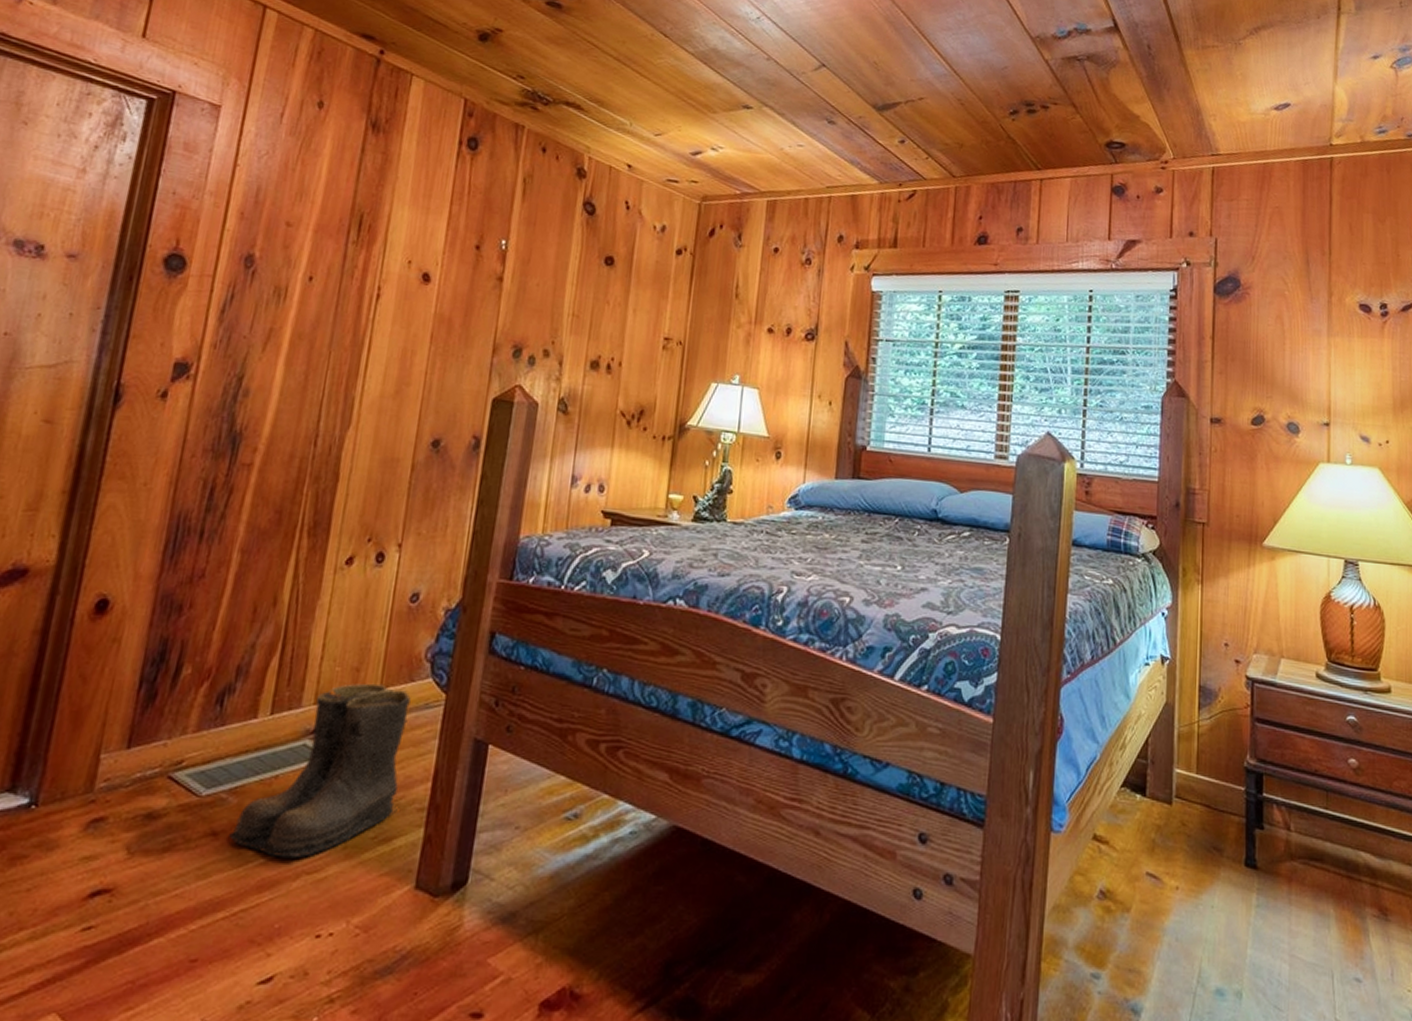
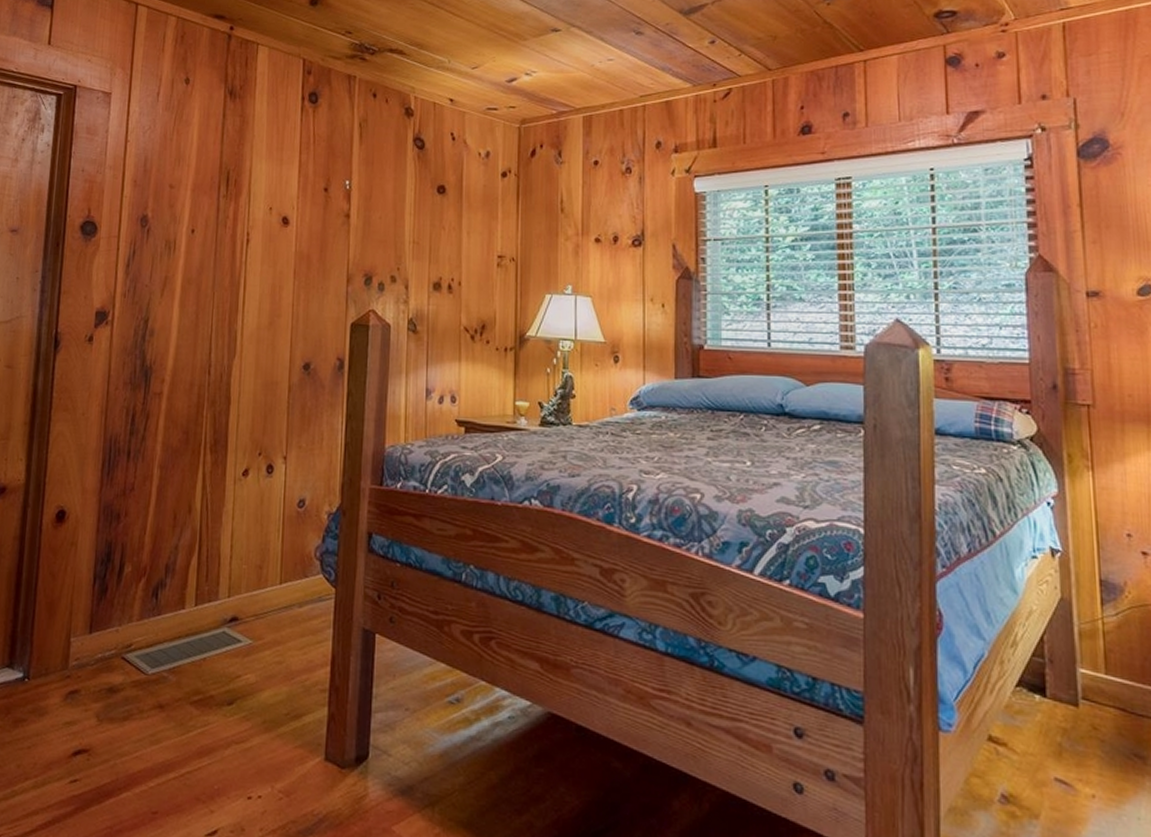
boots: present [229,683,411,859] -> none [172,579,306,730]

